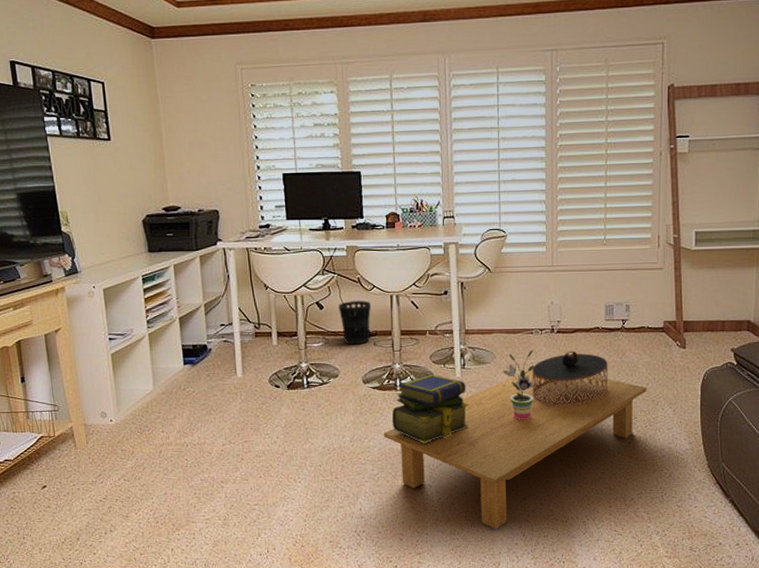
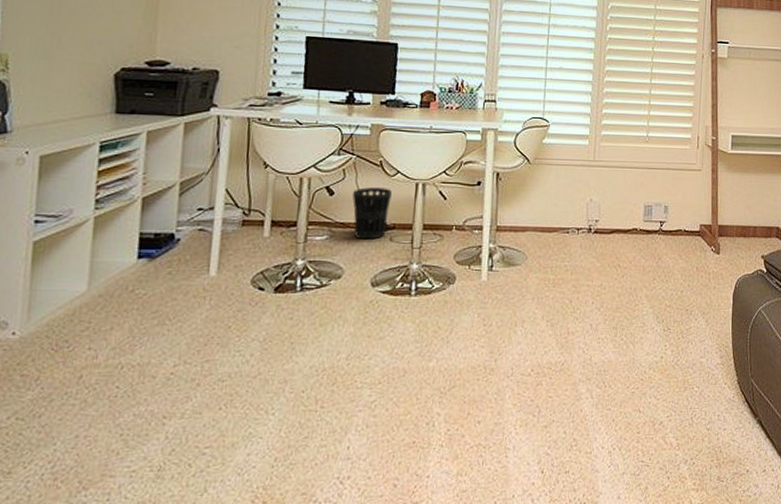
coffee table: present [384,369,647,529] -> none [389,273,681,466]
stack of books: present [391,374,469,444] -> none [400,276,493,361]
potted plant: present [500,349,536,420] -> none [531,251,568,332]
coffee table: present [532,350,608,406] -> none [563,253,644,315]

